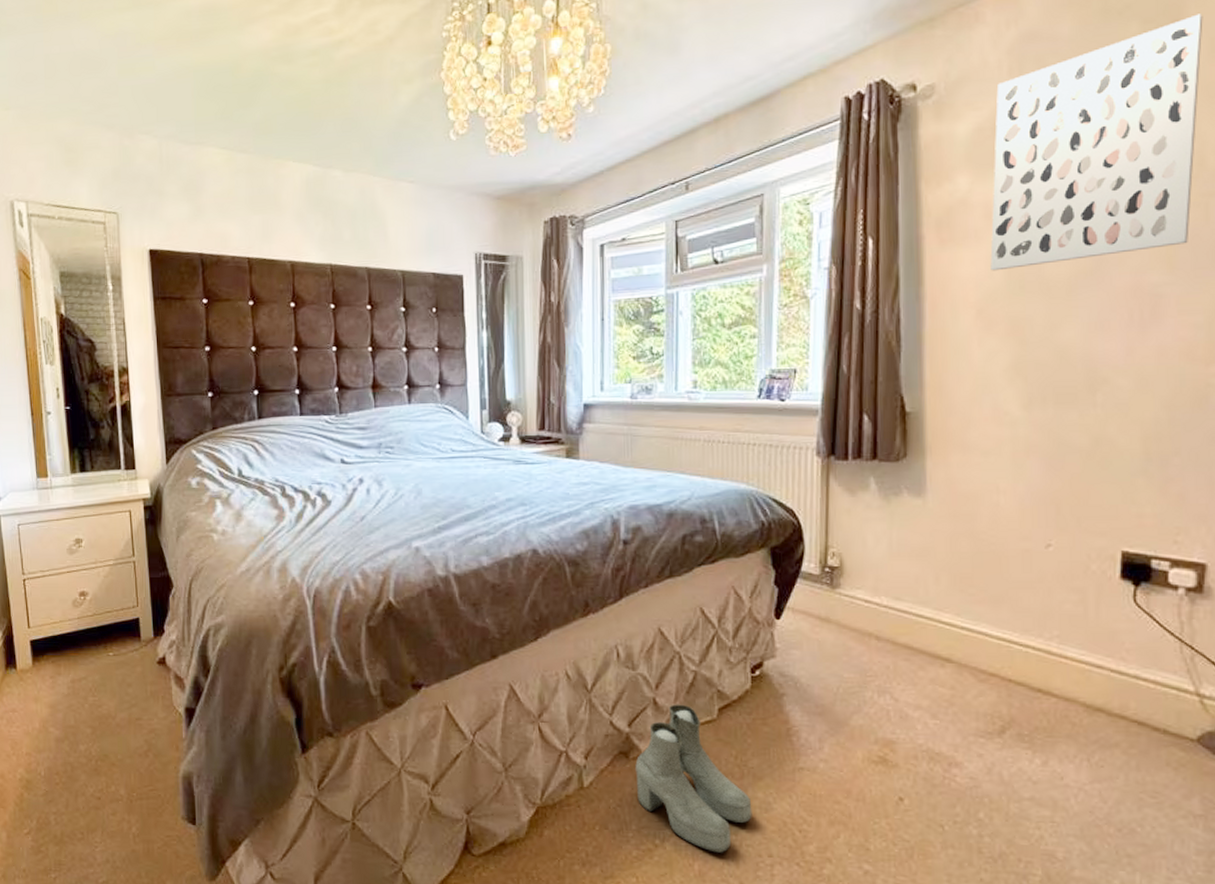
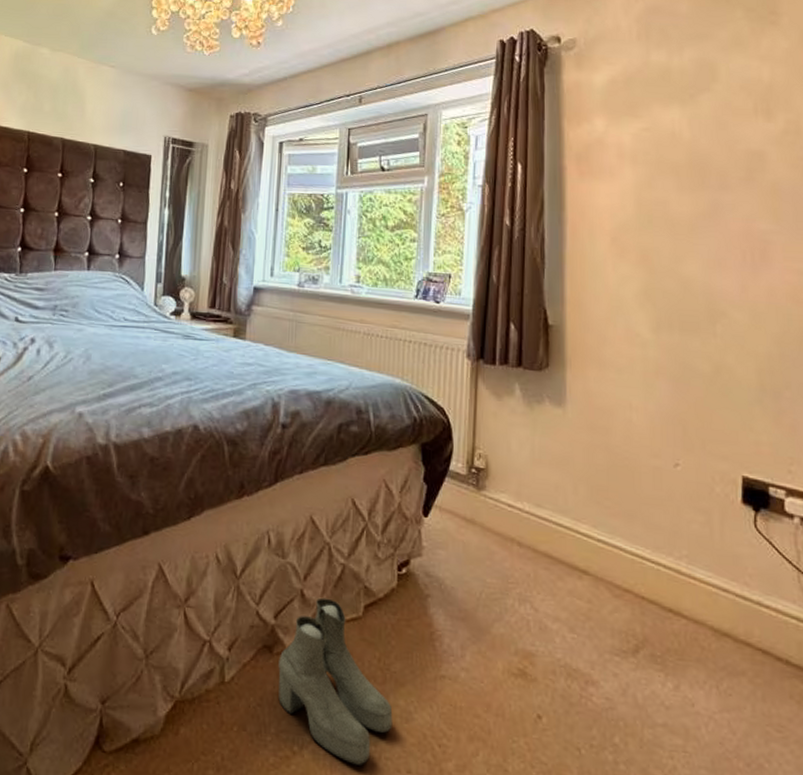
wall art: present [990,13,1203,271] -> none [623,9,795,205]

